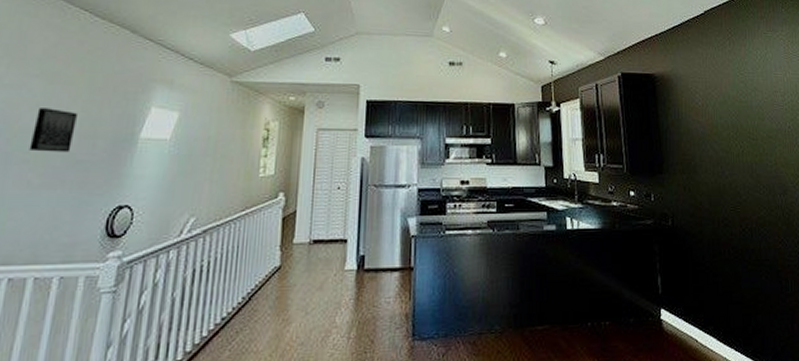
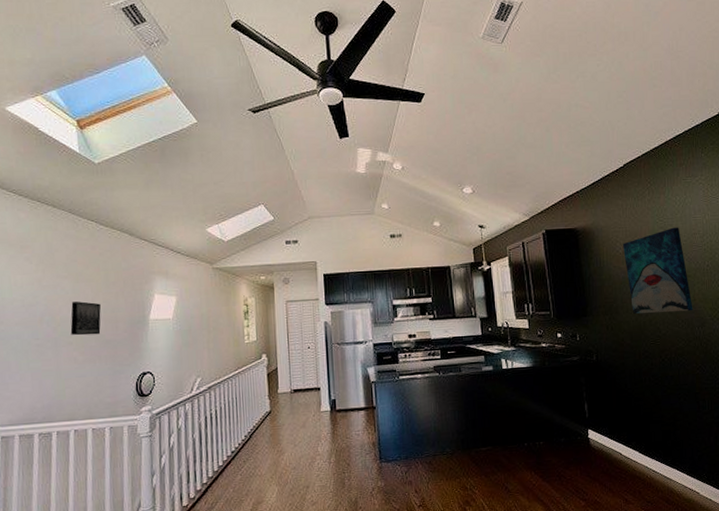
wall art: none [702,82,775,176] -> present [622,227,693,314]

